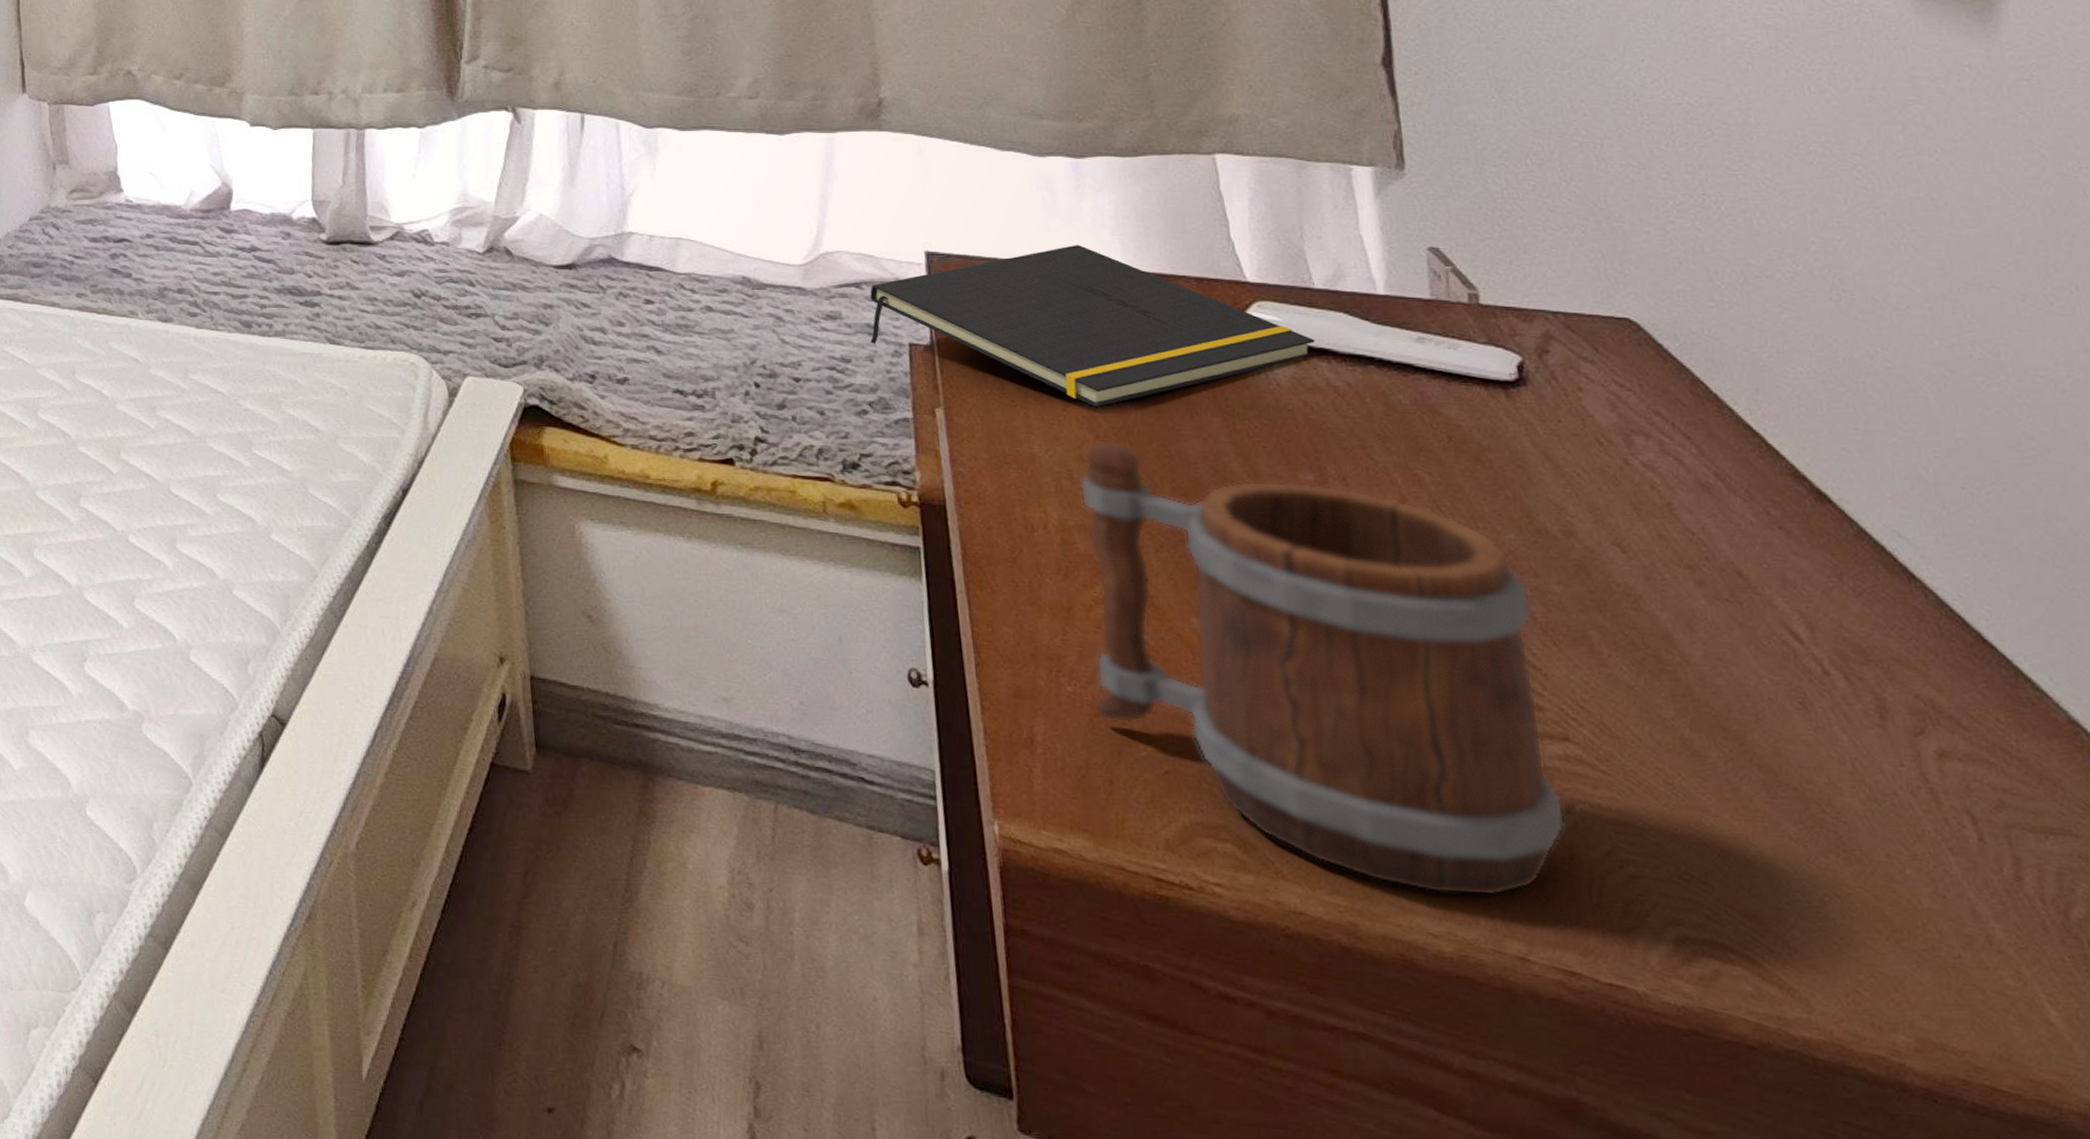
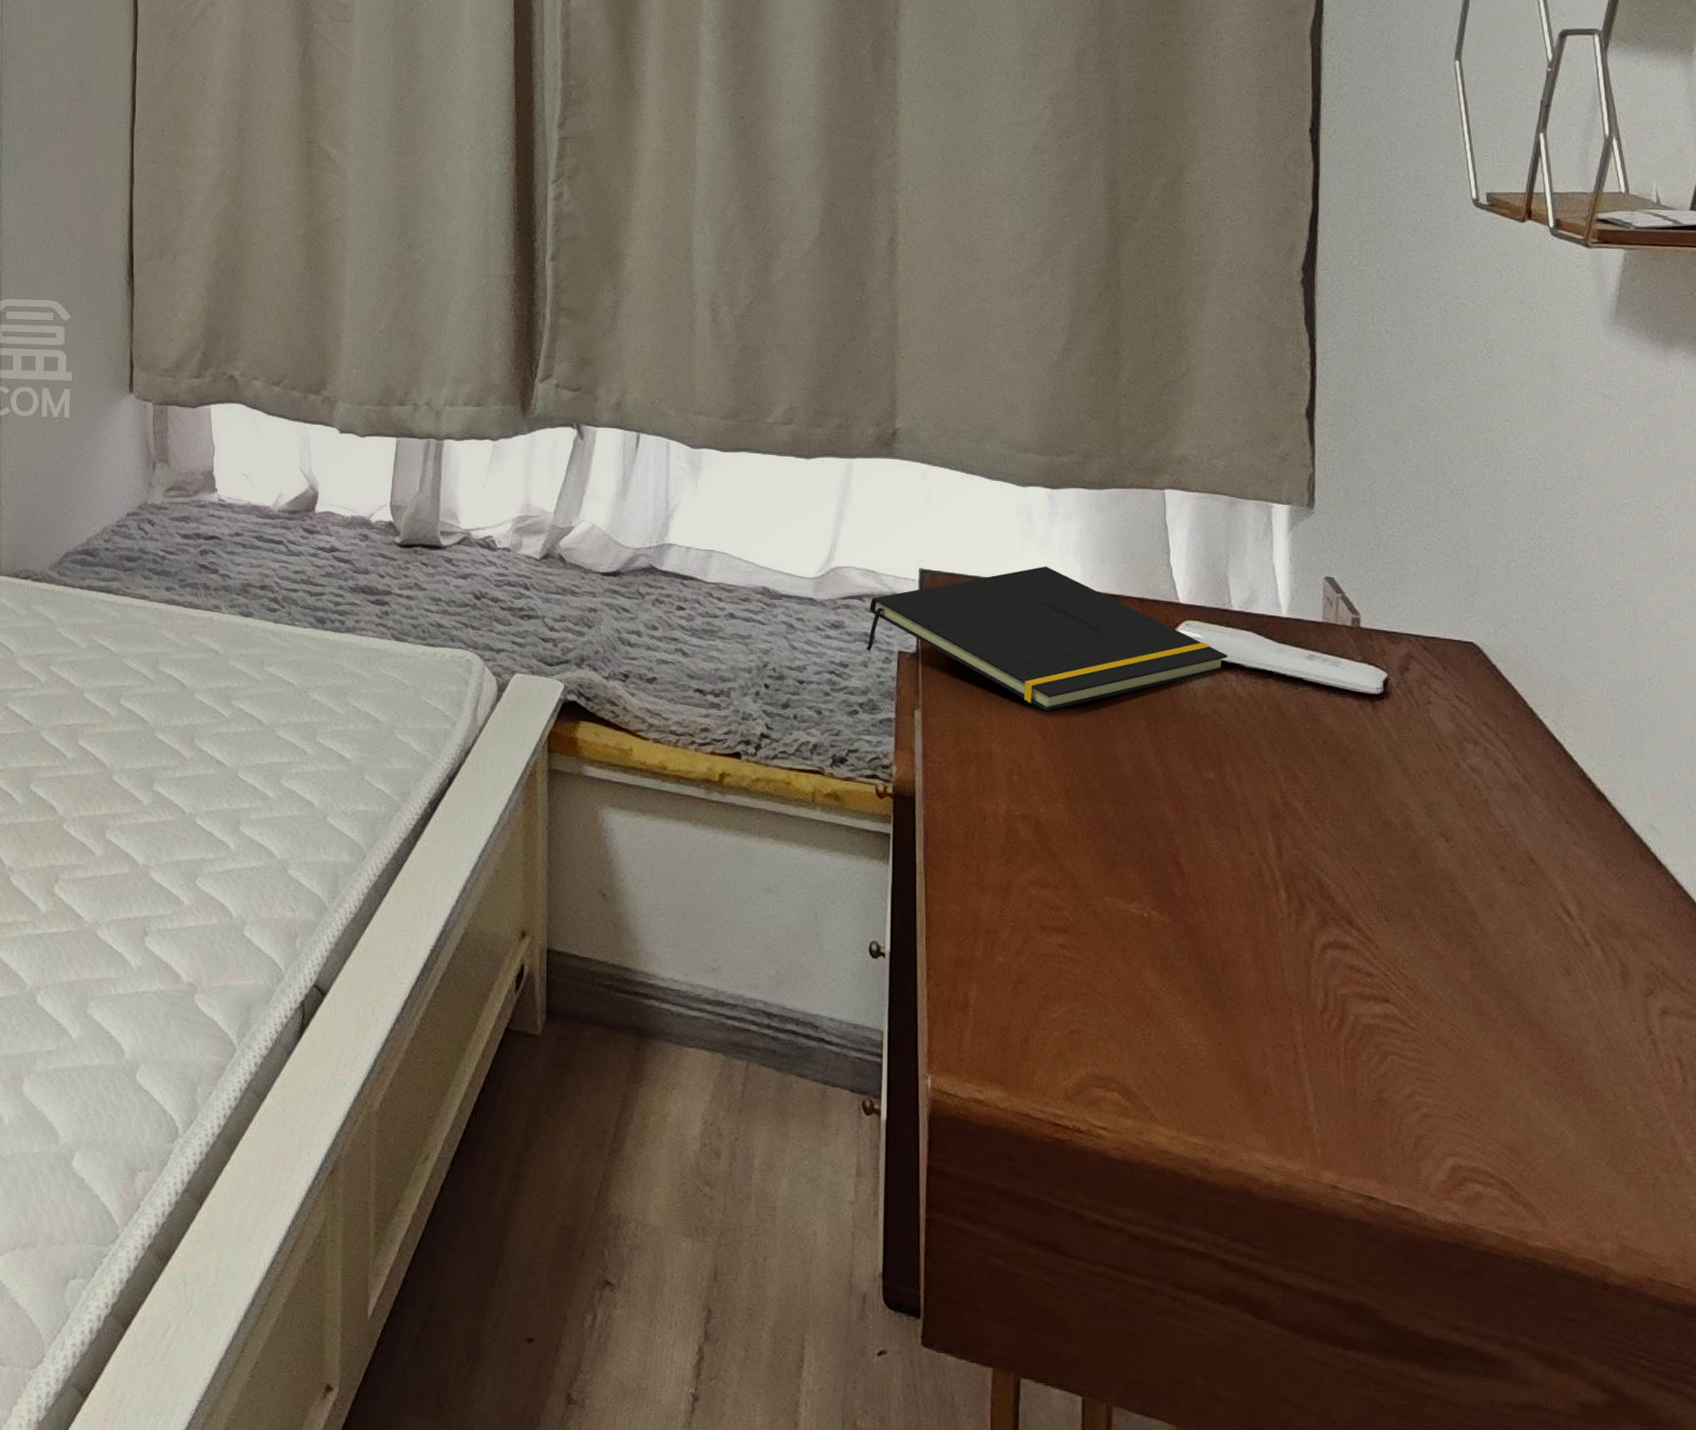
mug: present [1080,439,1566,897] -> none [1019,739,1379,1135]

